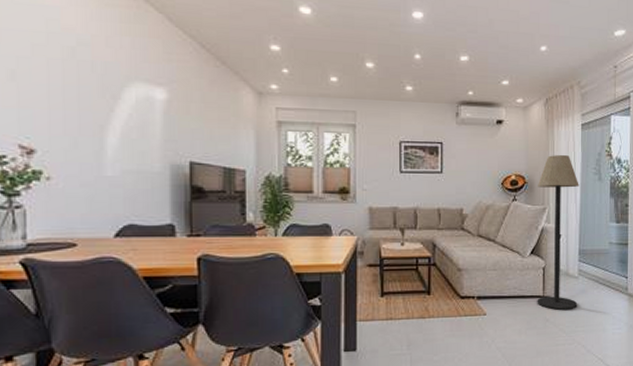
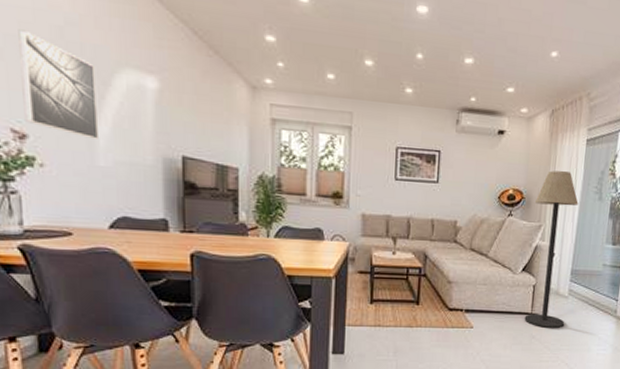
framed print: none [31,51,108,150] -> present [18,29,100,139]

